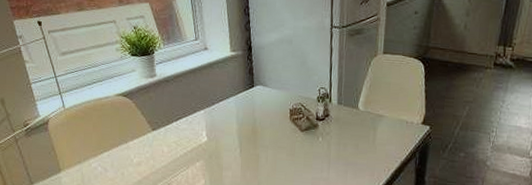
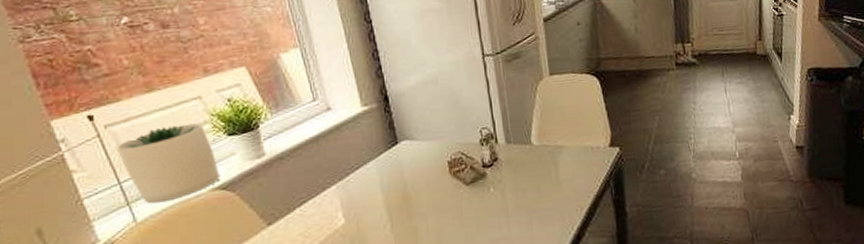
planter: none [55,40,123,97] -> present [115,123,220,204]

